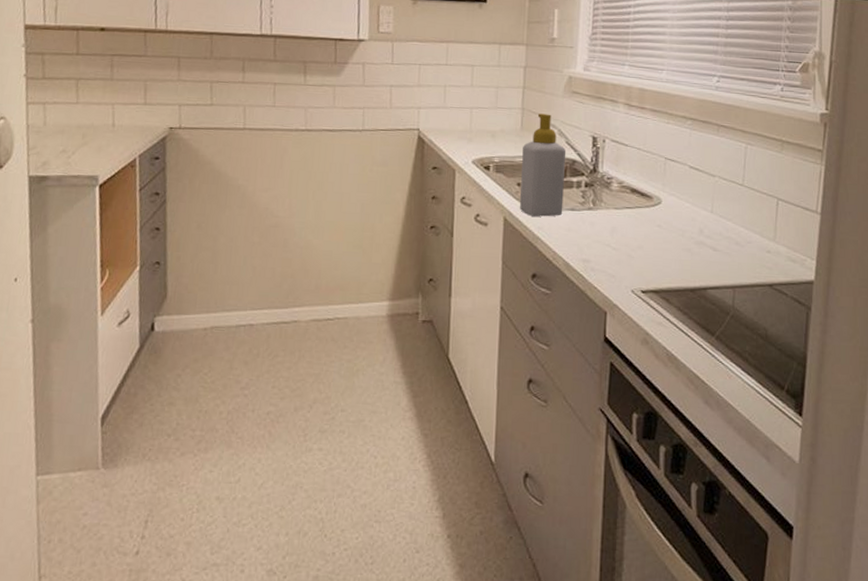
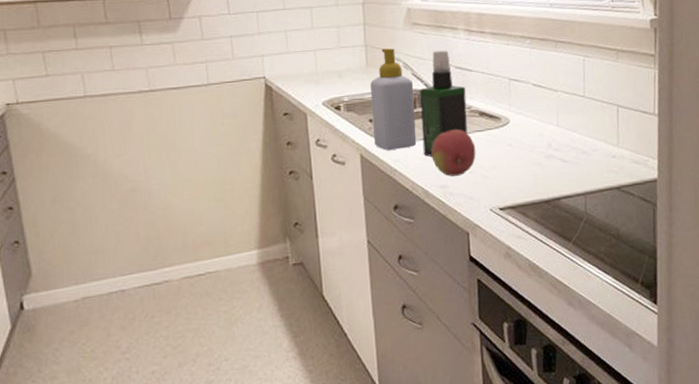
spray bottle: none [568,121,619,228] -> present [420,50,468,157]
fruit: none [577,203,623,252] -> present [431,129,476,176]

